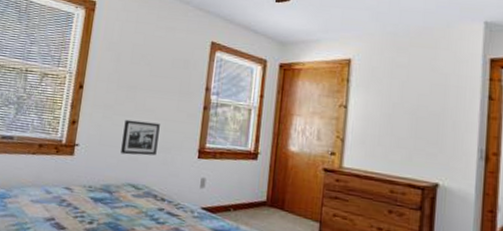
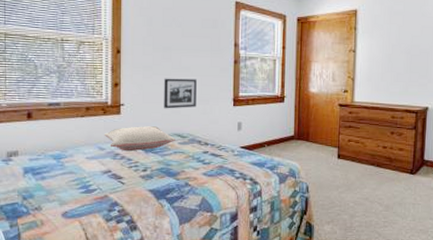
pillow: none [53,170,129,200] -> present [104,126,175,152]

